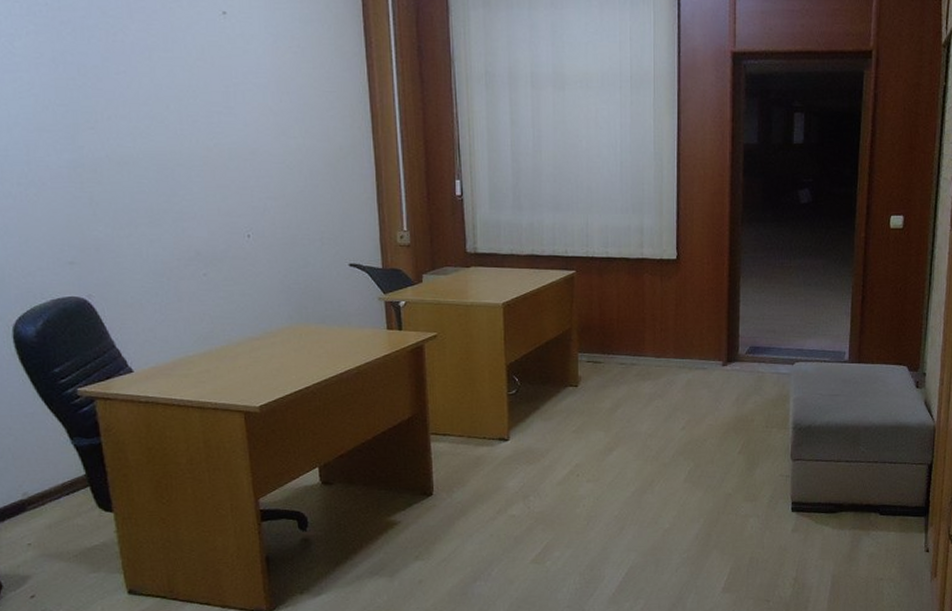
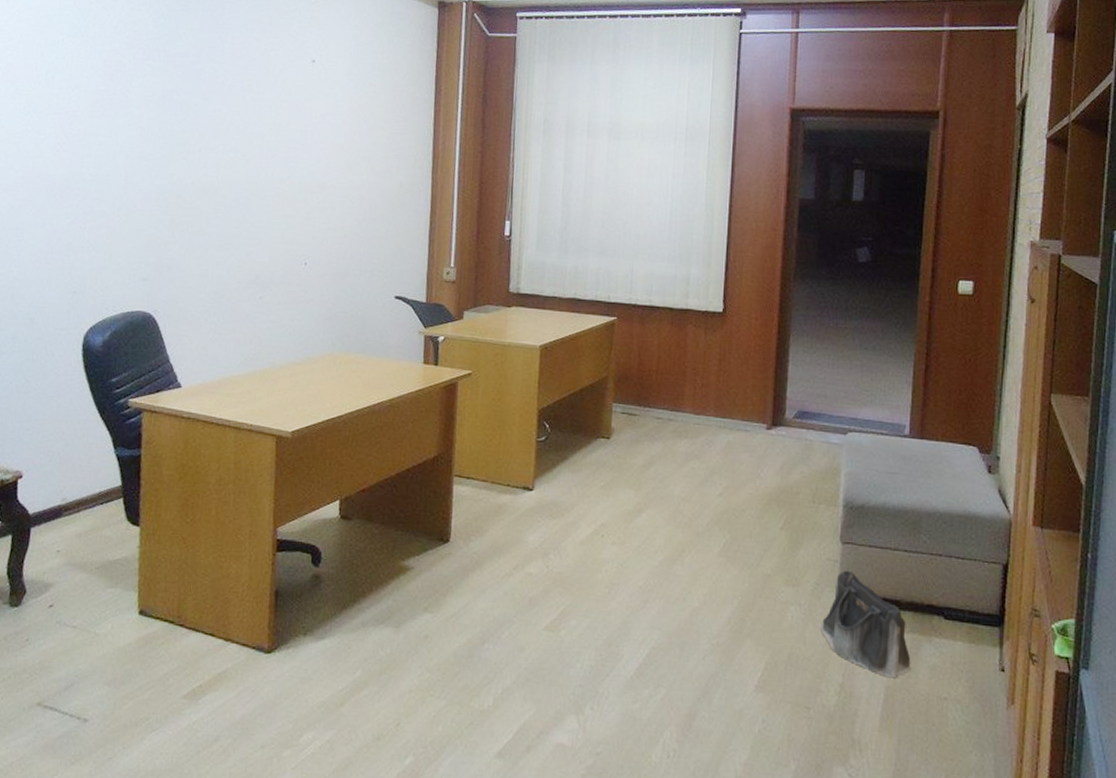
saddlebag: none [775,483,853,568] -> present [819,570,911,679]

